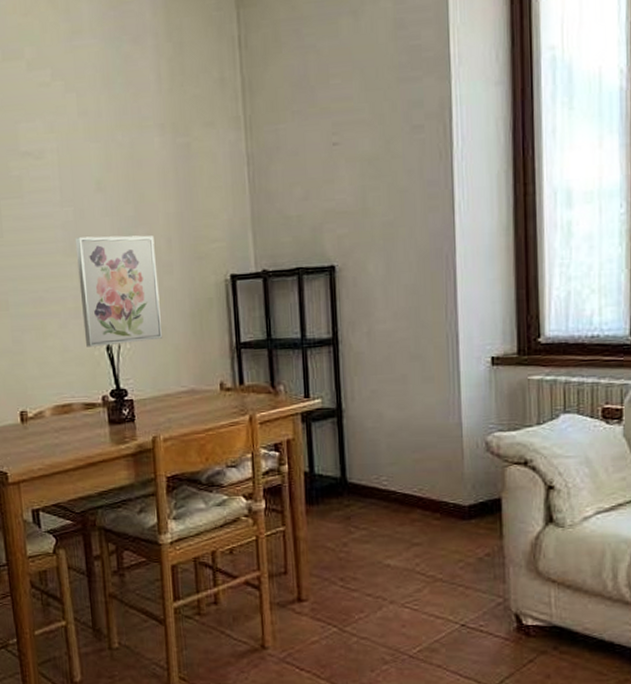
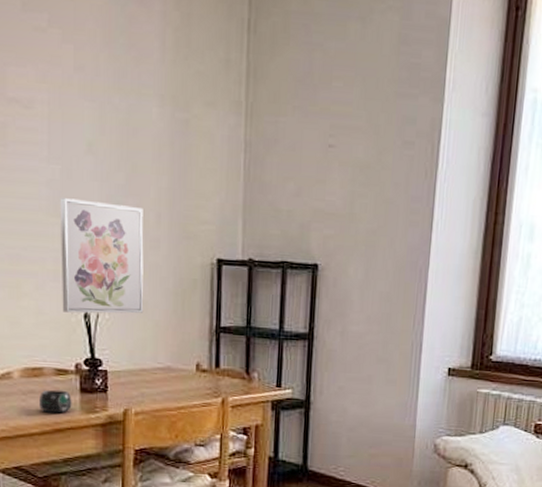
mug: none [70,423,102,448] -> present [38,389,72,413]

